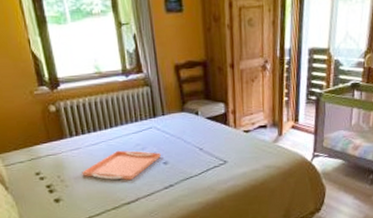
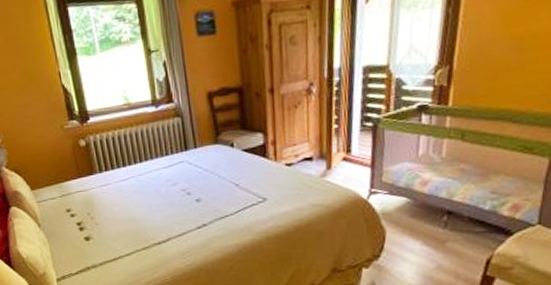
serving tray: present [82,150,161,181] -> none [111,186,193,219]

